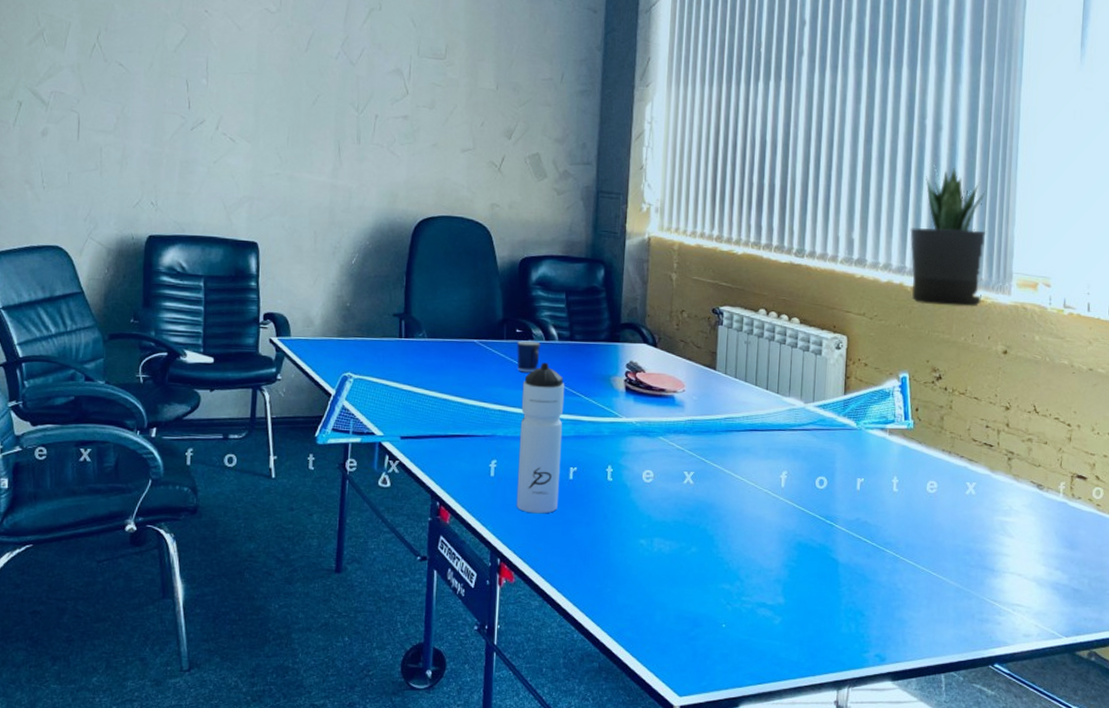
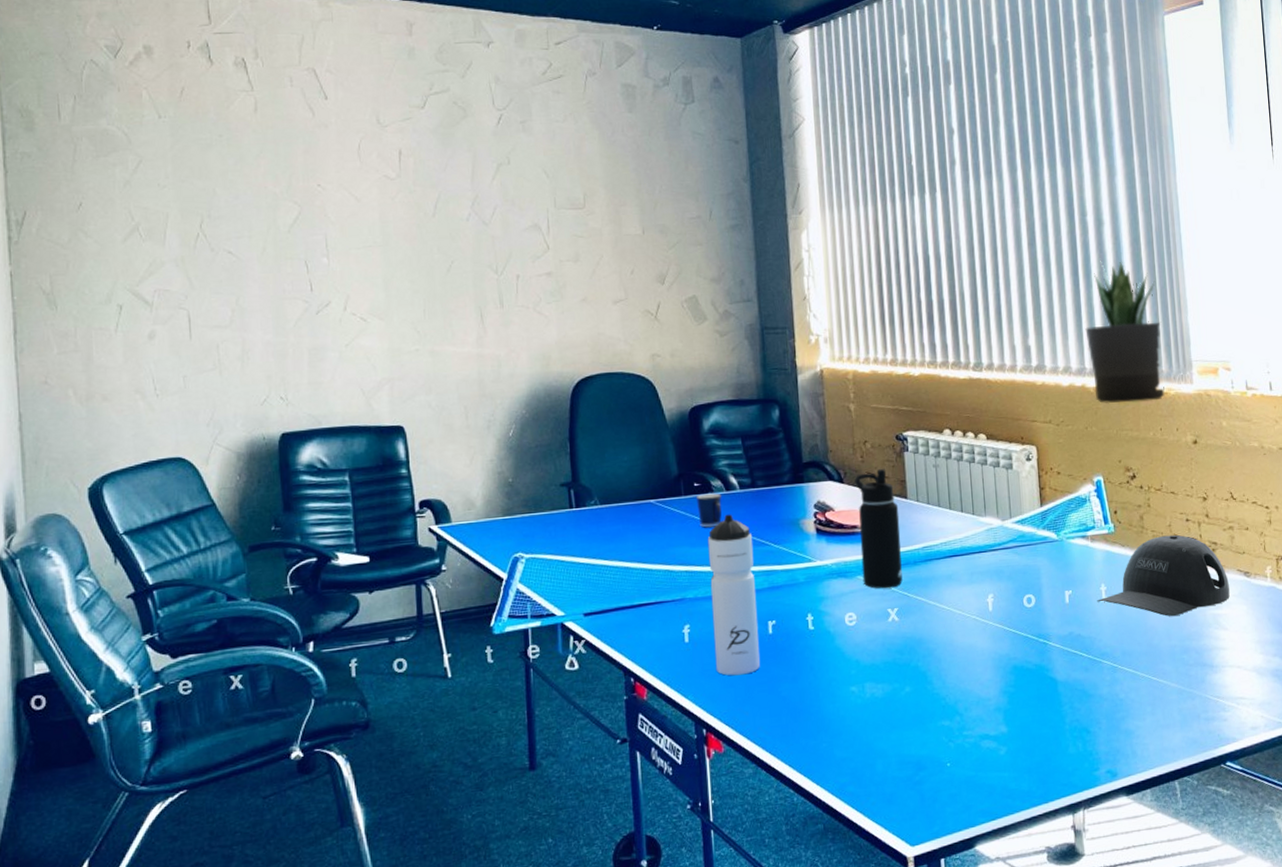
water bottle: none [664,339,707,451] -> present [854,469,903,588]
baseball cap: none [887,438,1021,517] -> present [1097,534,1230,616]

